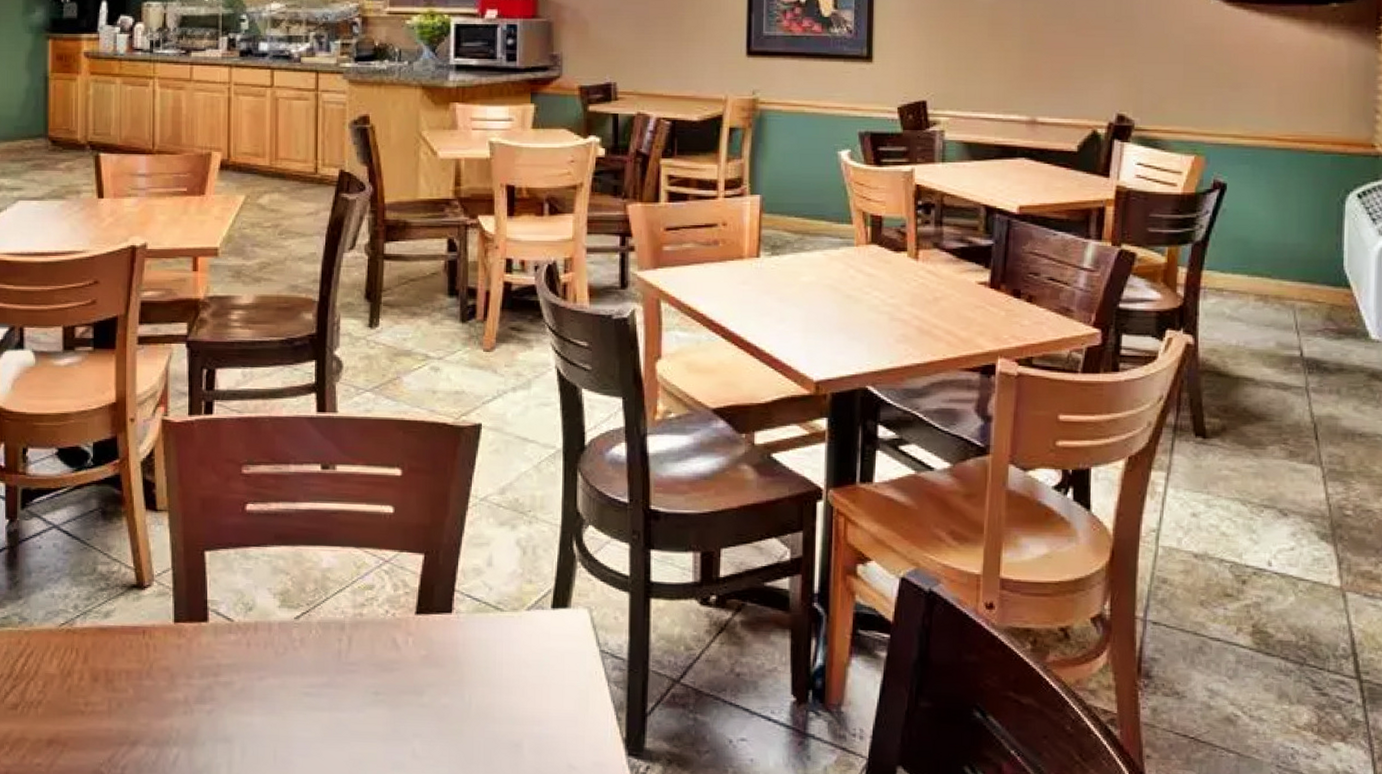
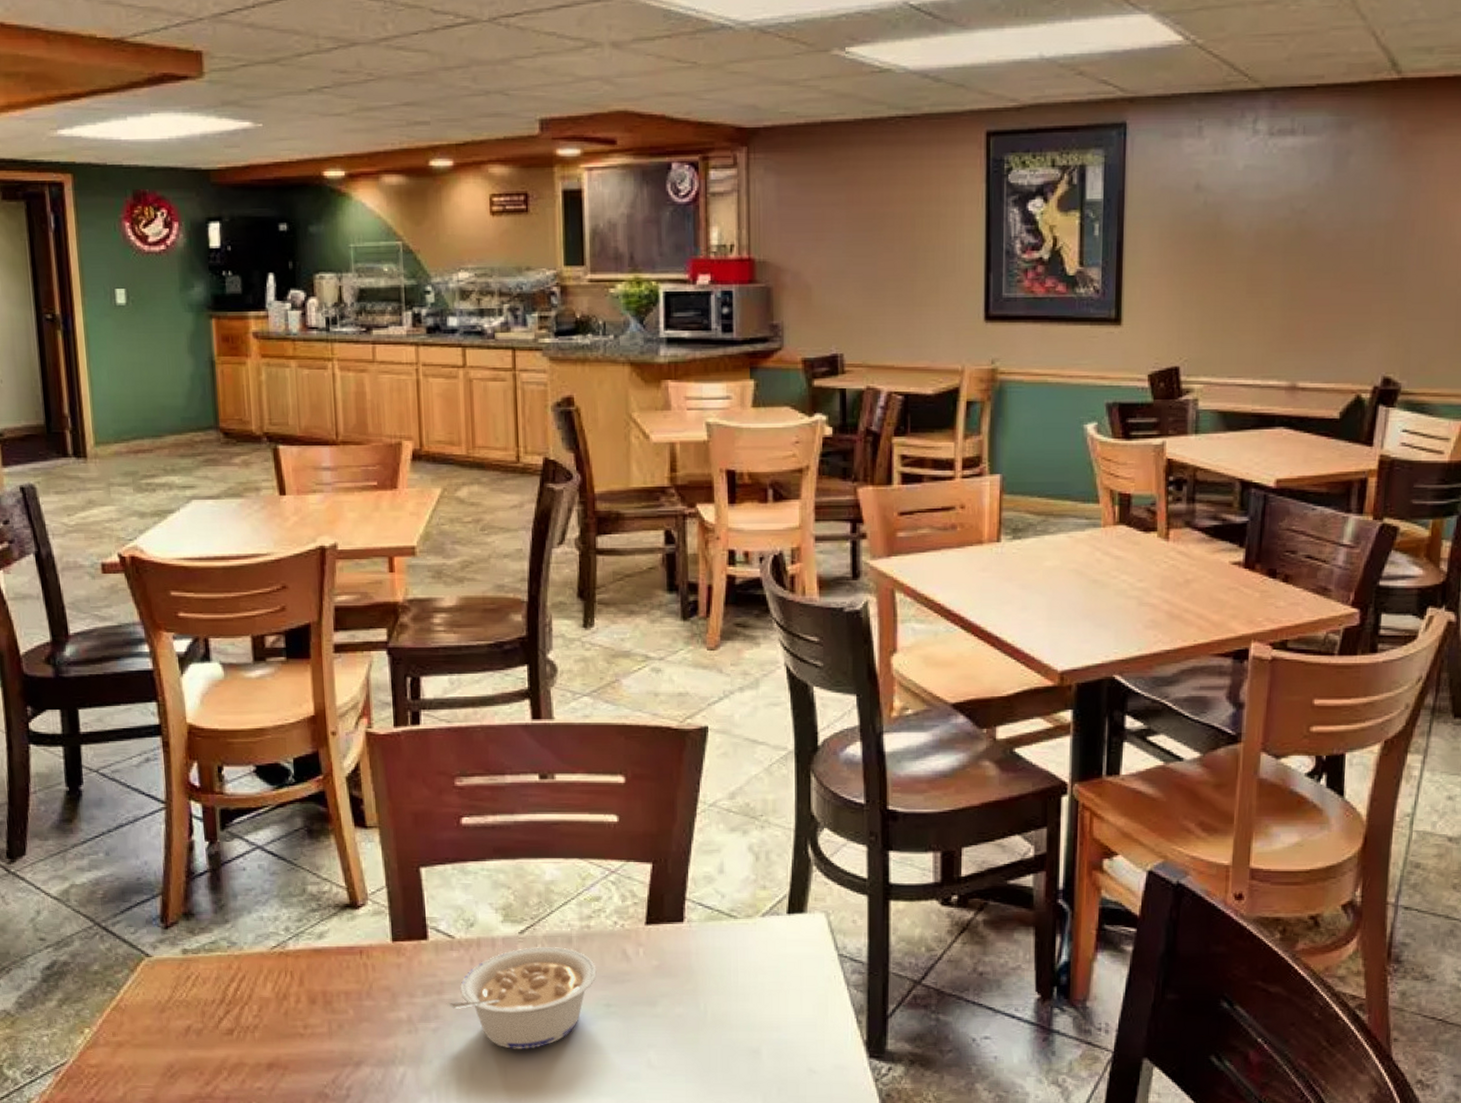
legume: none [222,633,367,735] -> present [446,947,597,1049]

